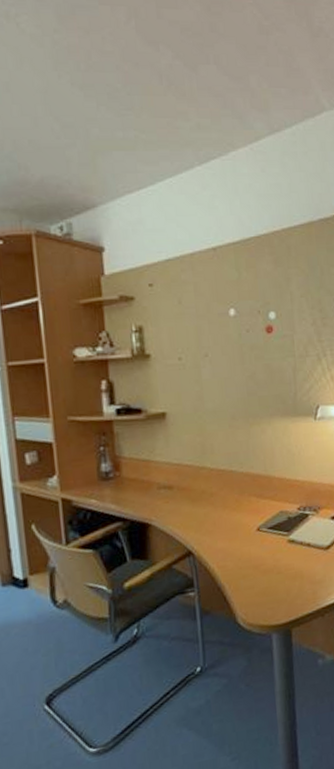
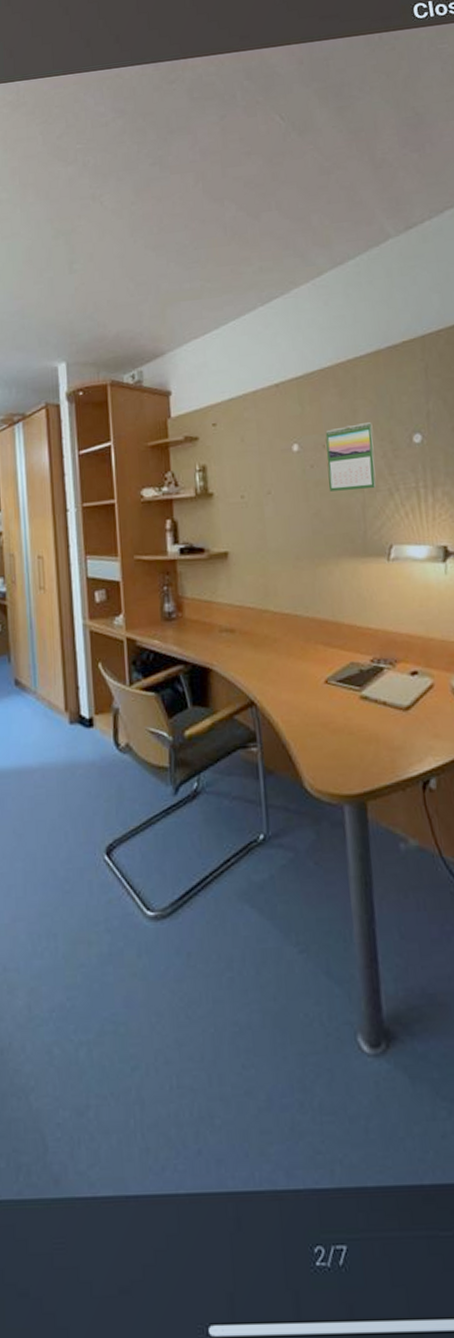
calendar: none [260,291,307,356] -> present [325,422,377,492]

